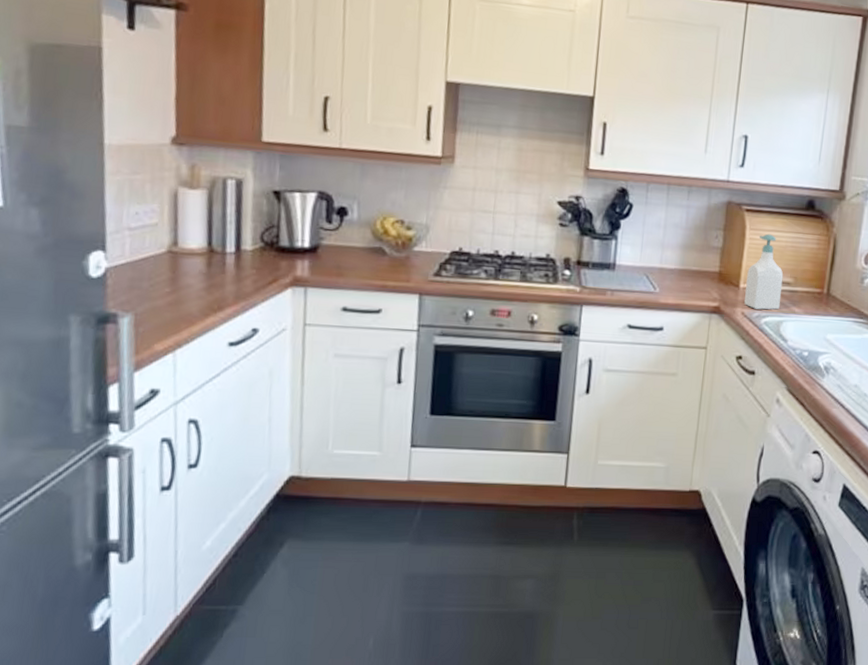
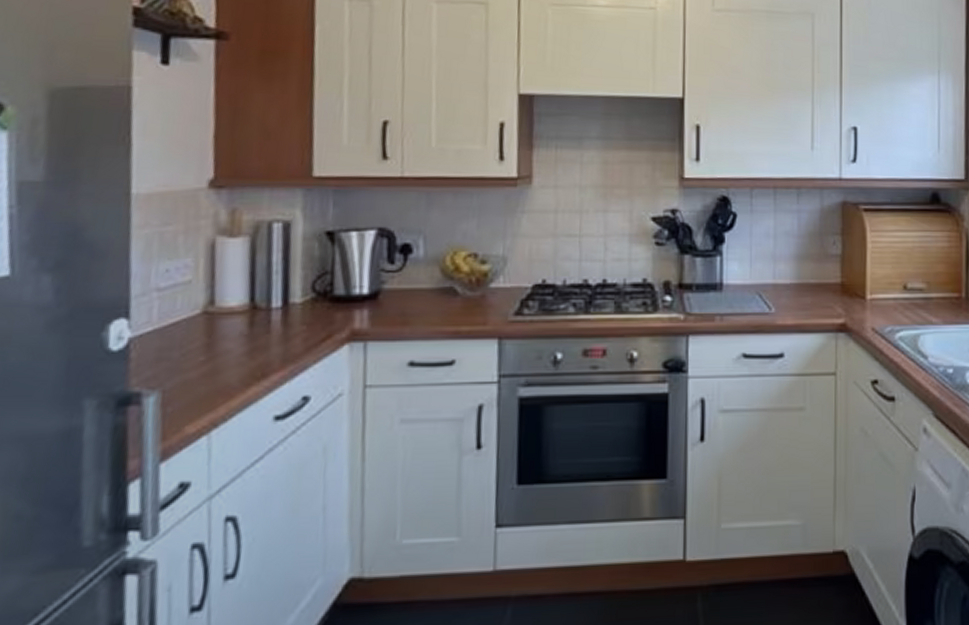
soap bottle: present [744,234,784,310] -> none [873,234,915,323]

